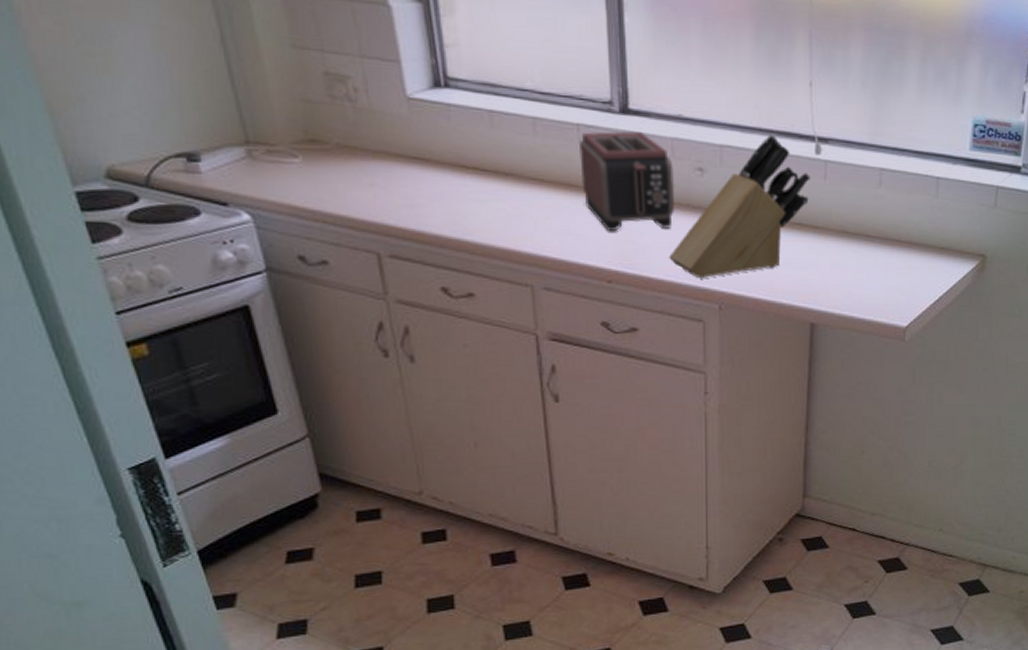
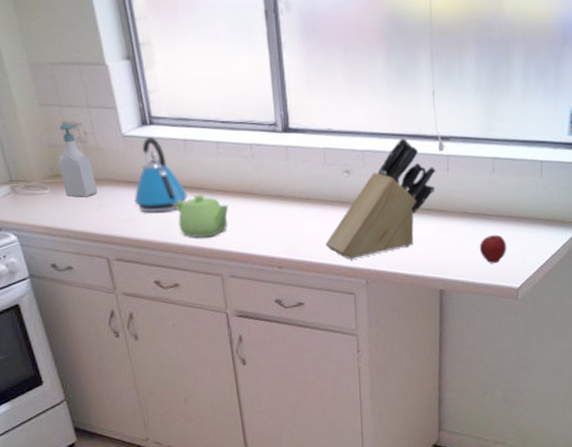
soap bottle: none [316,73,369,172] -> present [58,122,98,198]
kettle: none [418,103,491,200] -> present [134,137,188,213]
teapot: none [475,180,545,237] -> present [176,194,228,238]
toaster: present [579,131,675,231] -> none [252,146,328,227]
apple: none [860,261,894,296] -> present [479,234,507,264]

